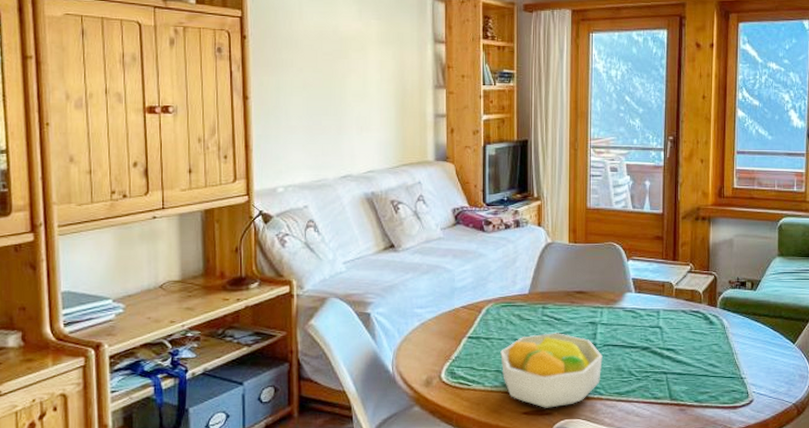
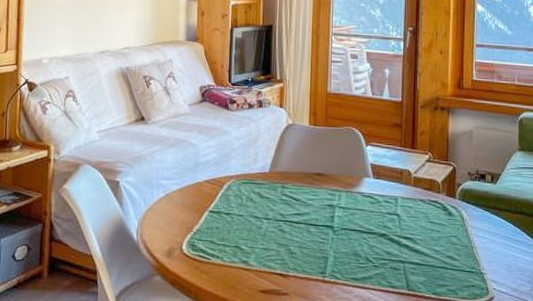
fruit bowl: present [500,333,603,408] -> none [240,213,340,288]

